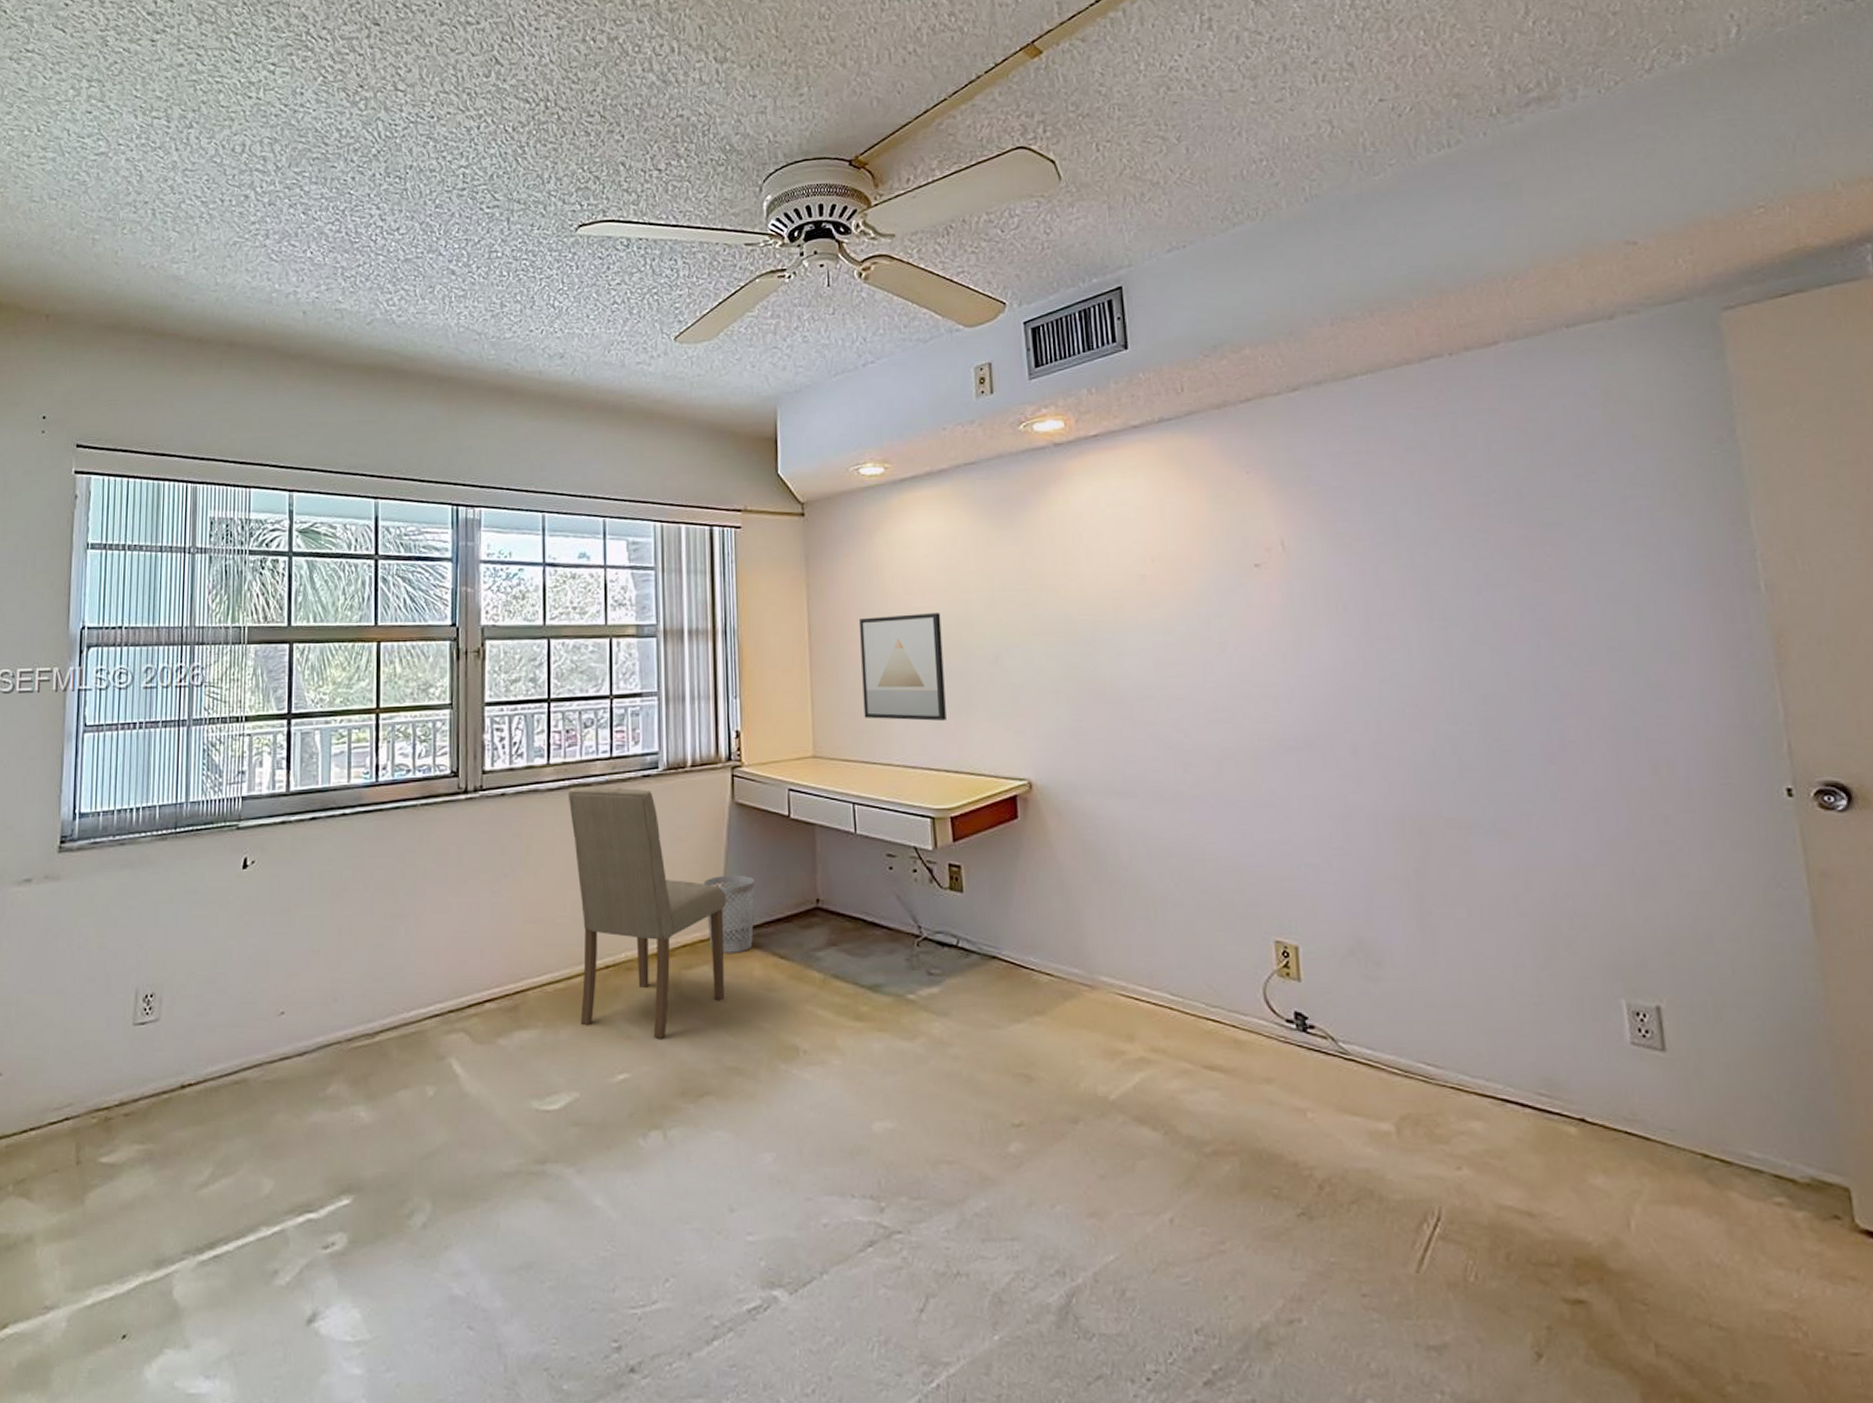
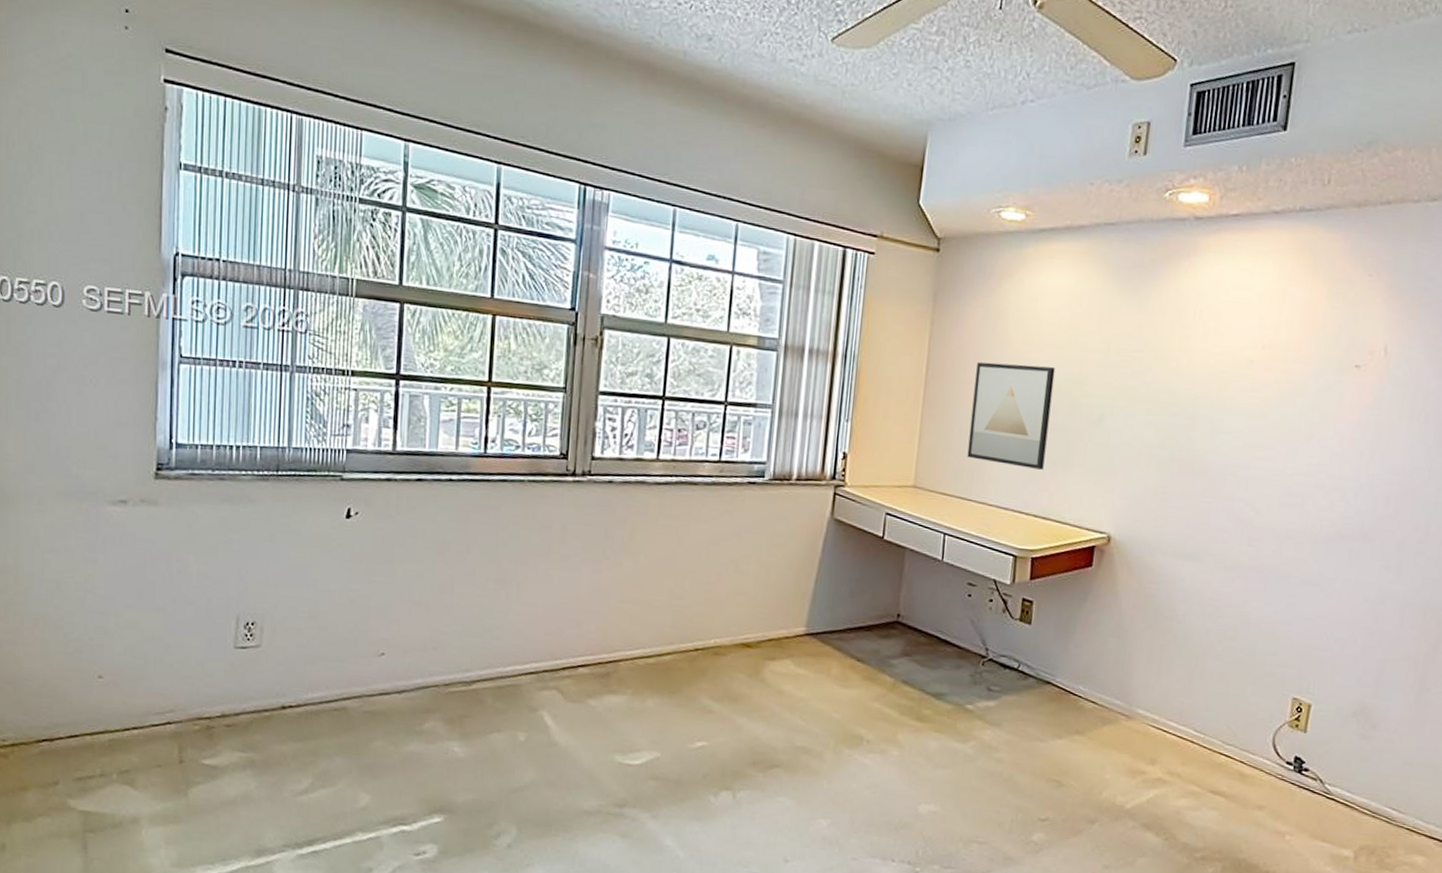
dining chair: present [567,787,726,1038] -> none [666,484,815,716]
wastebasket: present [703,875,755,953] -> none [794,582,844,652]

